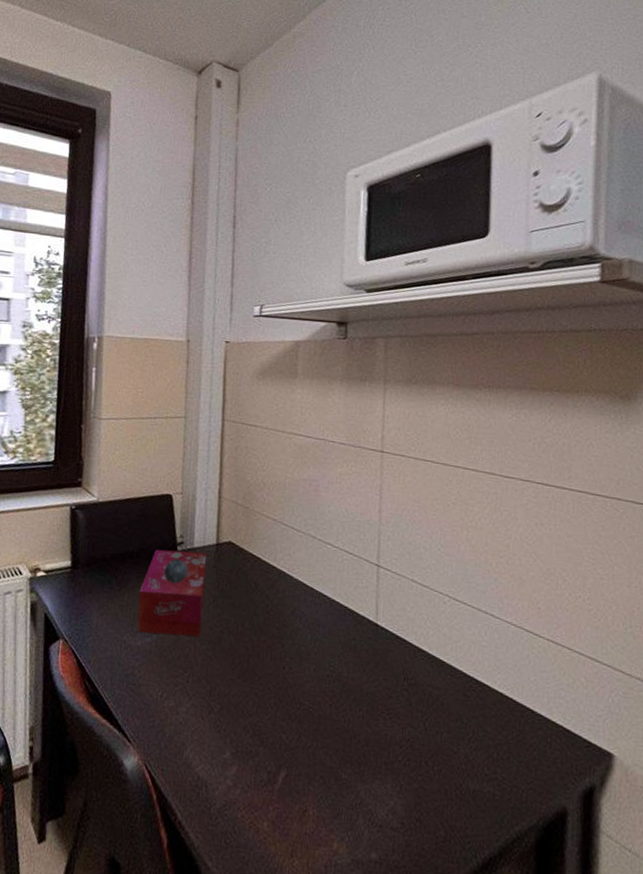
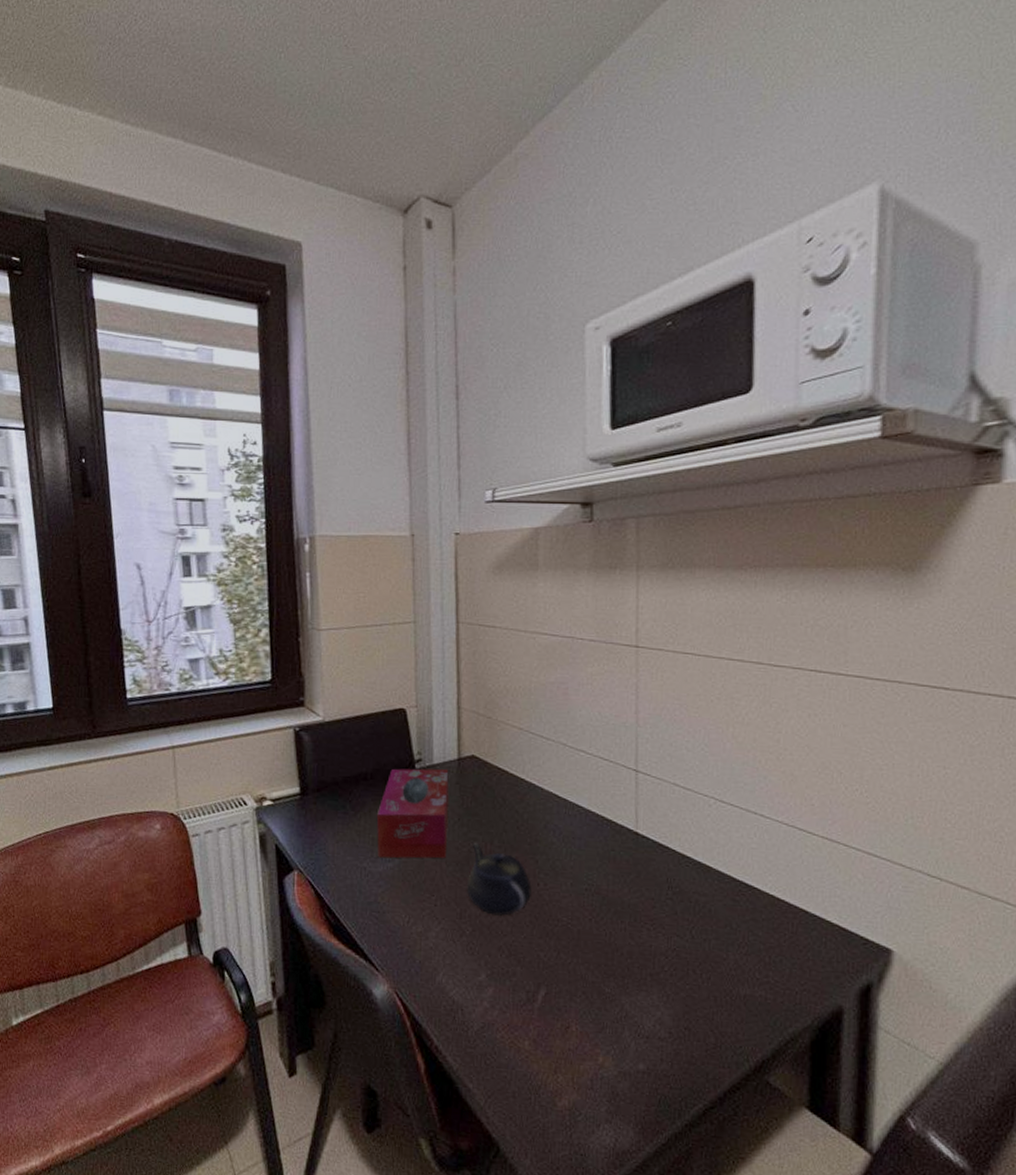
teapot: none [217,623,278,696] -> present [467,842,532,916]

